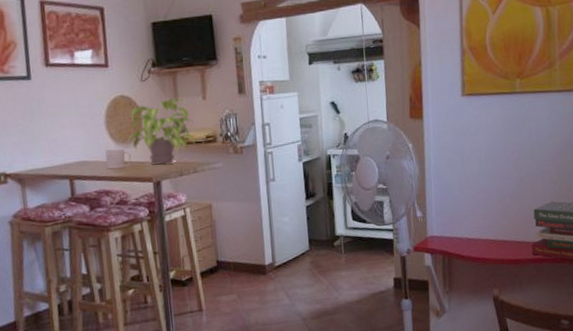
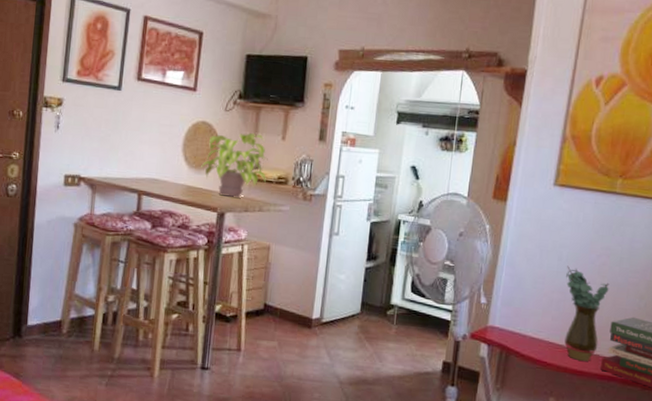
mug: present [105,149,132,170] -> none [174,172,201,193]
vase: none [487,167,527,251] -> present [564,266,610,361]

